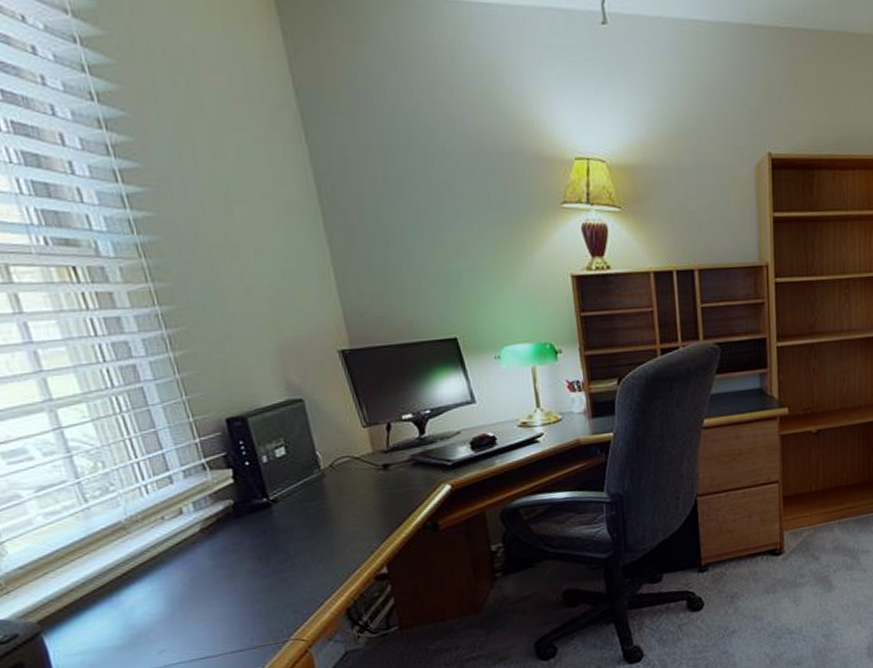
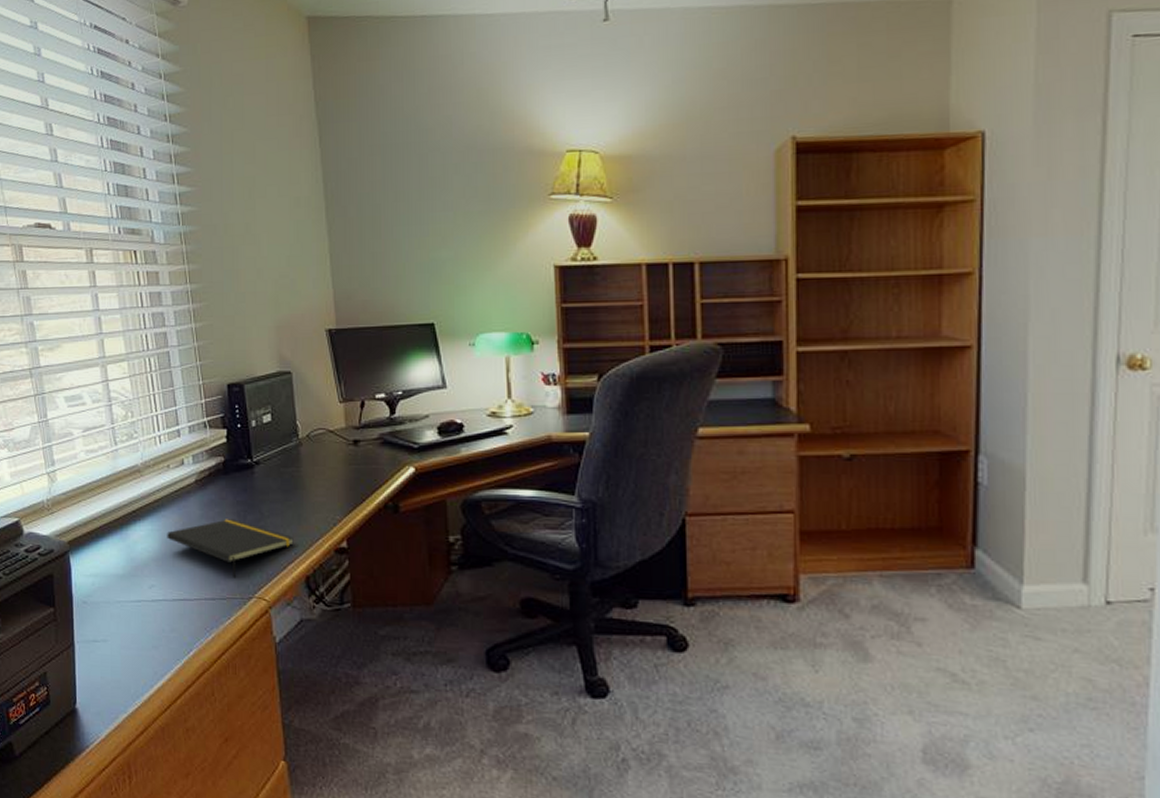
notepad: none [172,563,329,625] -> present [167,519,294,579]

